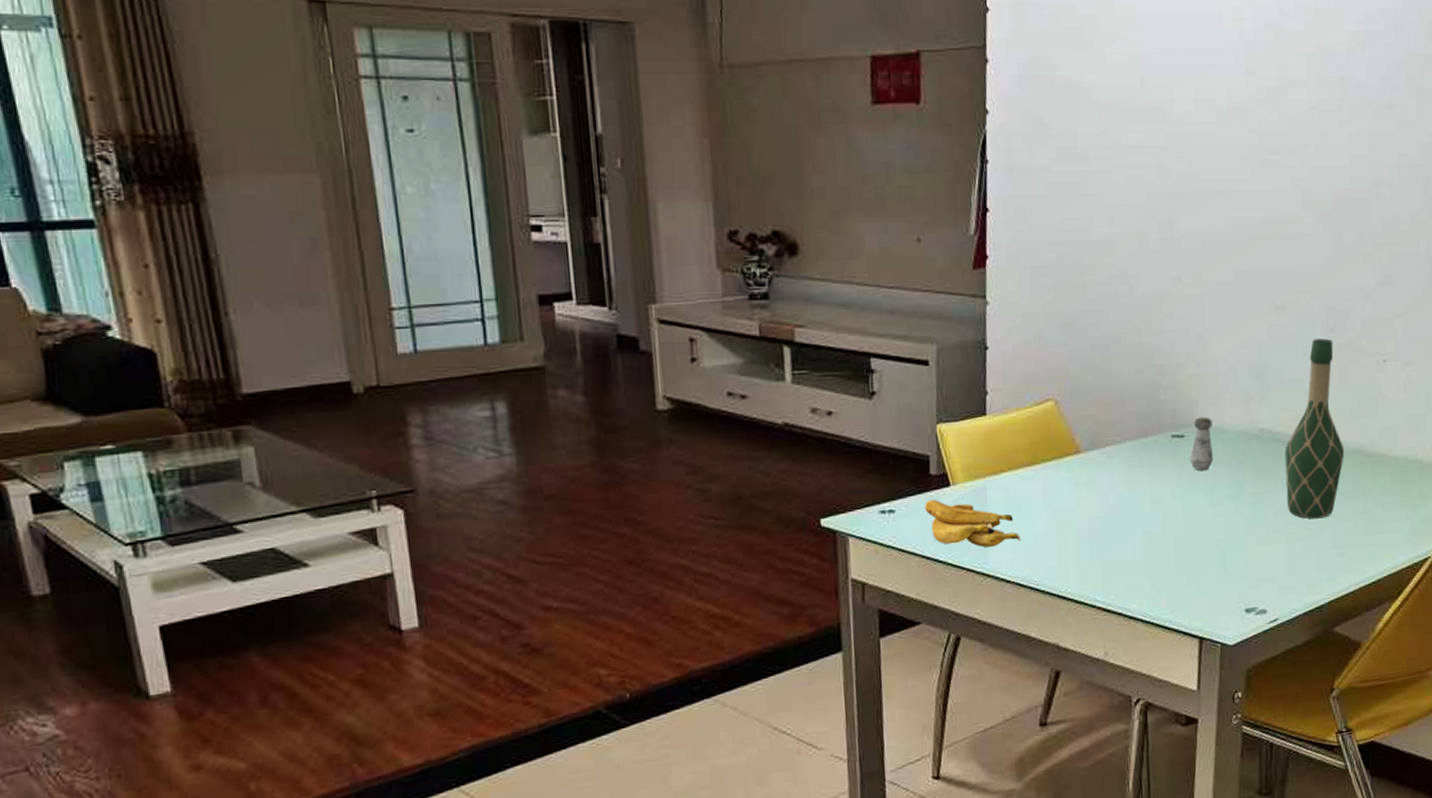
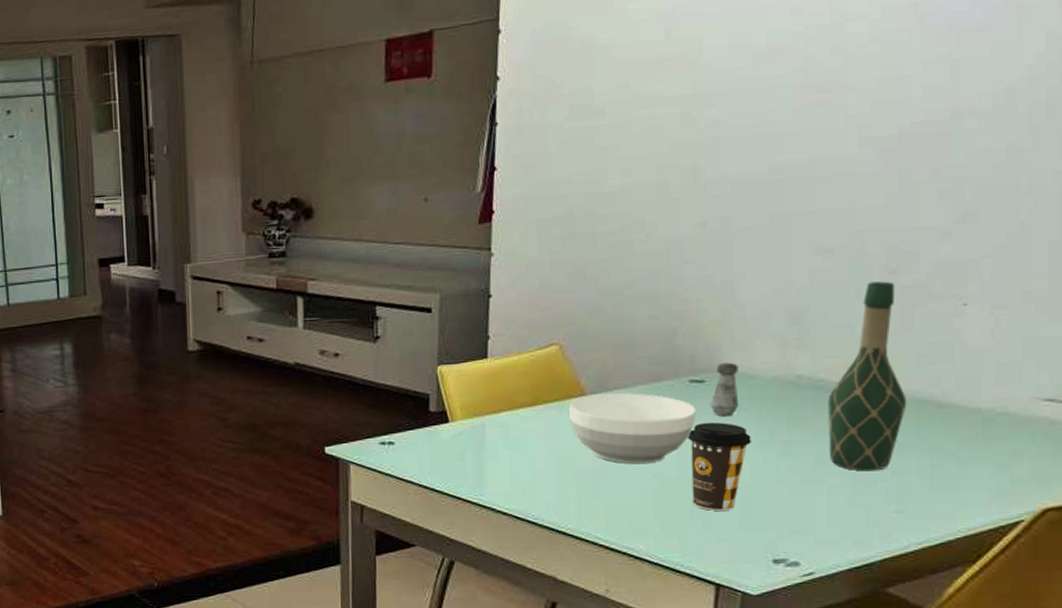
banana: present [925,499,1021,548] -> none [423,434,519,481]
bowl: none [1066,449,1178,523] -> present [569,393,696,465]
coffee cup: none [1171,476,1225,566] -> present [688,422,751,512]

